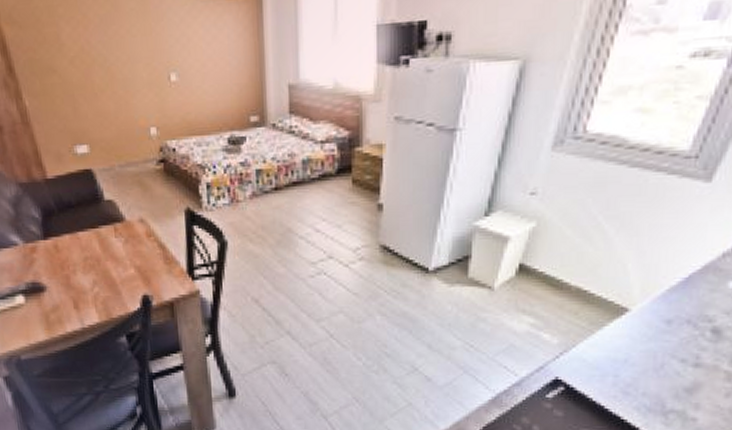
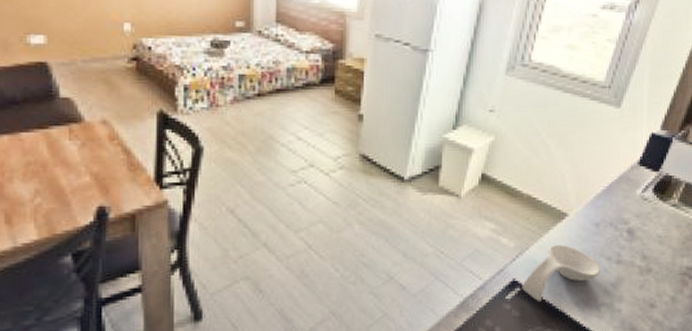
spoon rest: none [566,343,671,402] -> present [522,245,601,301]

